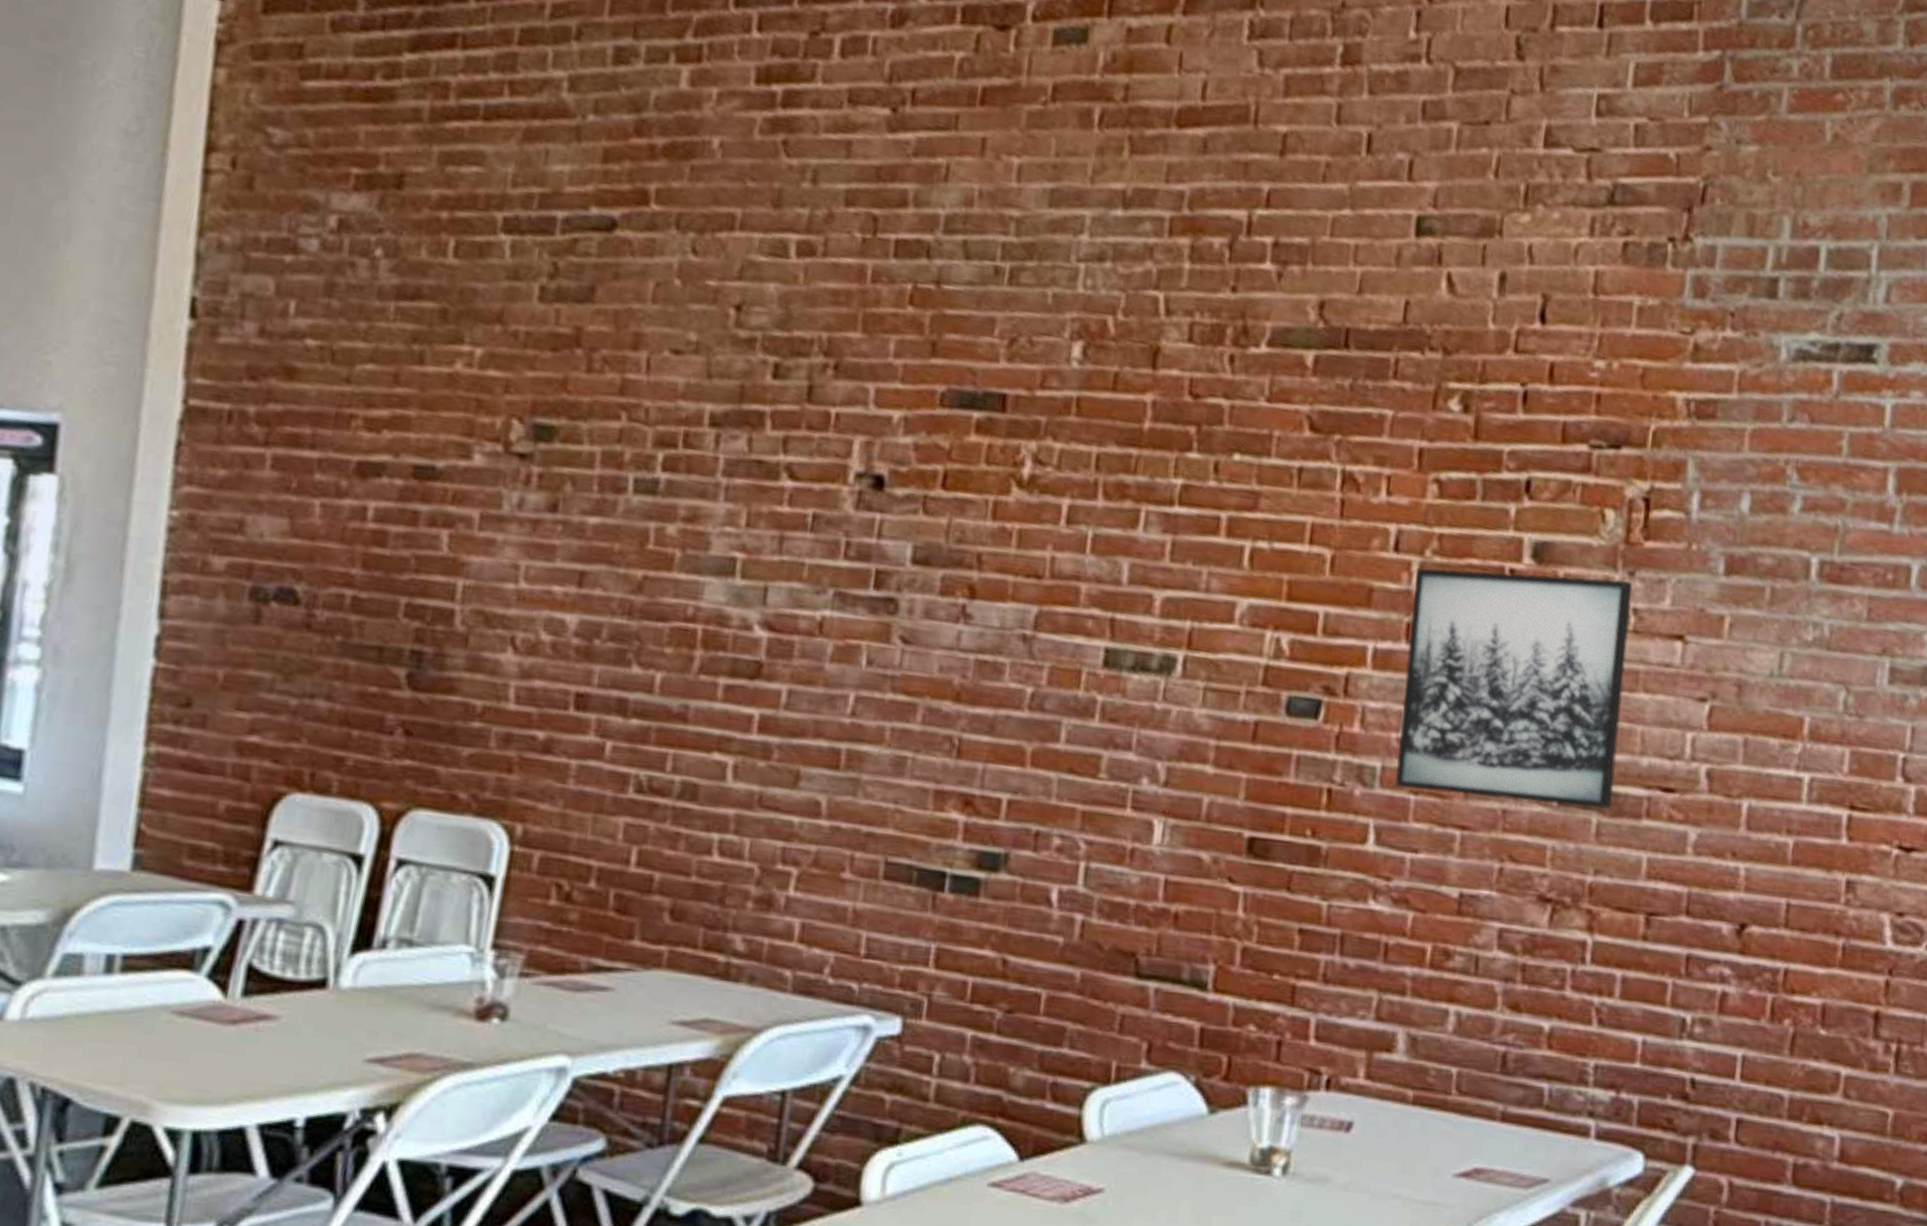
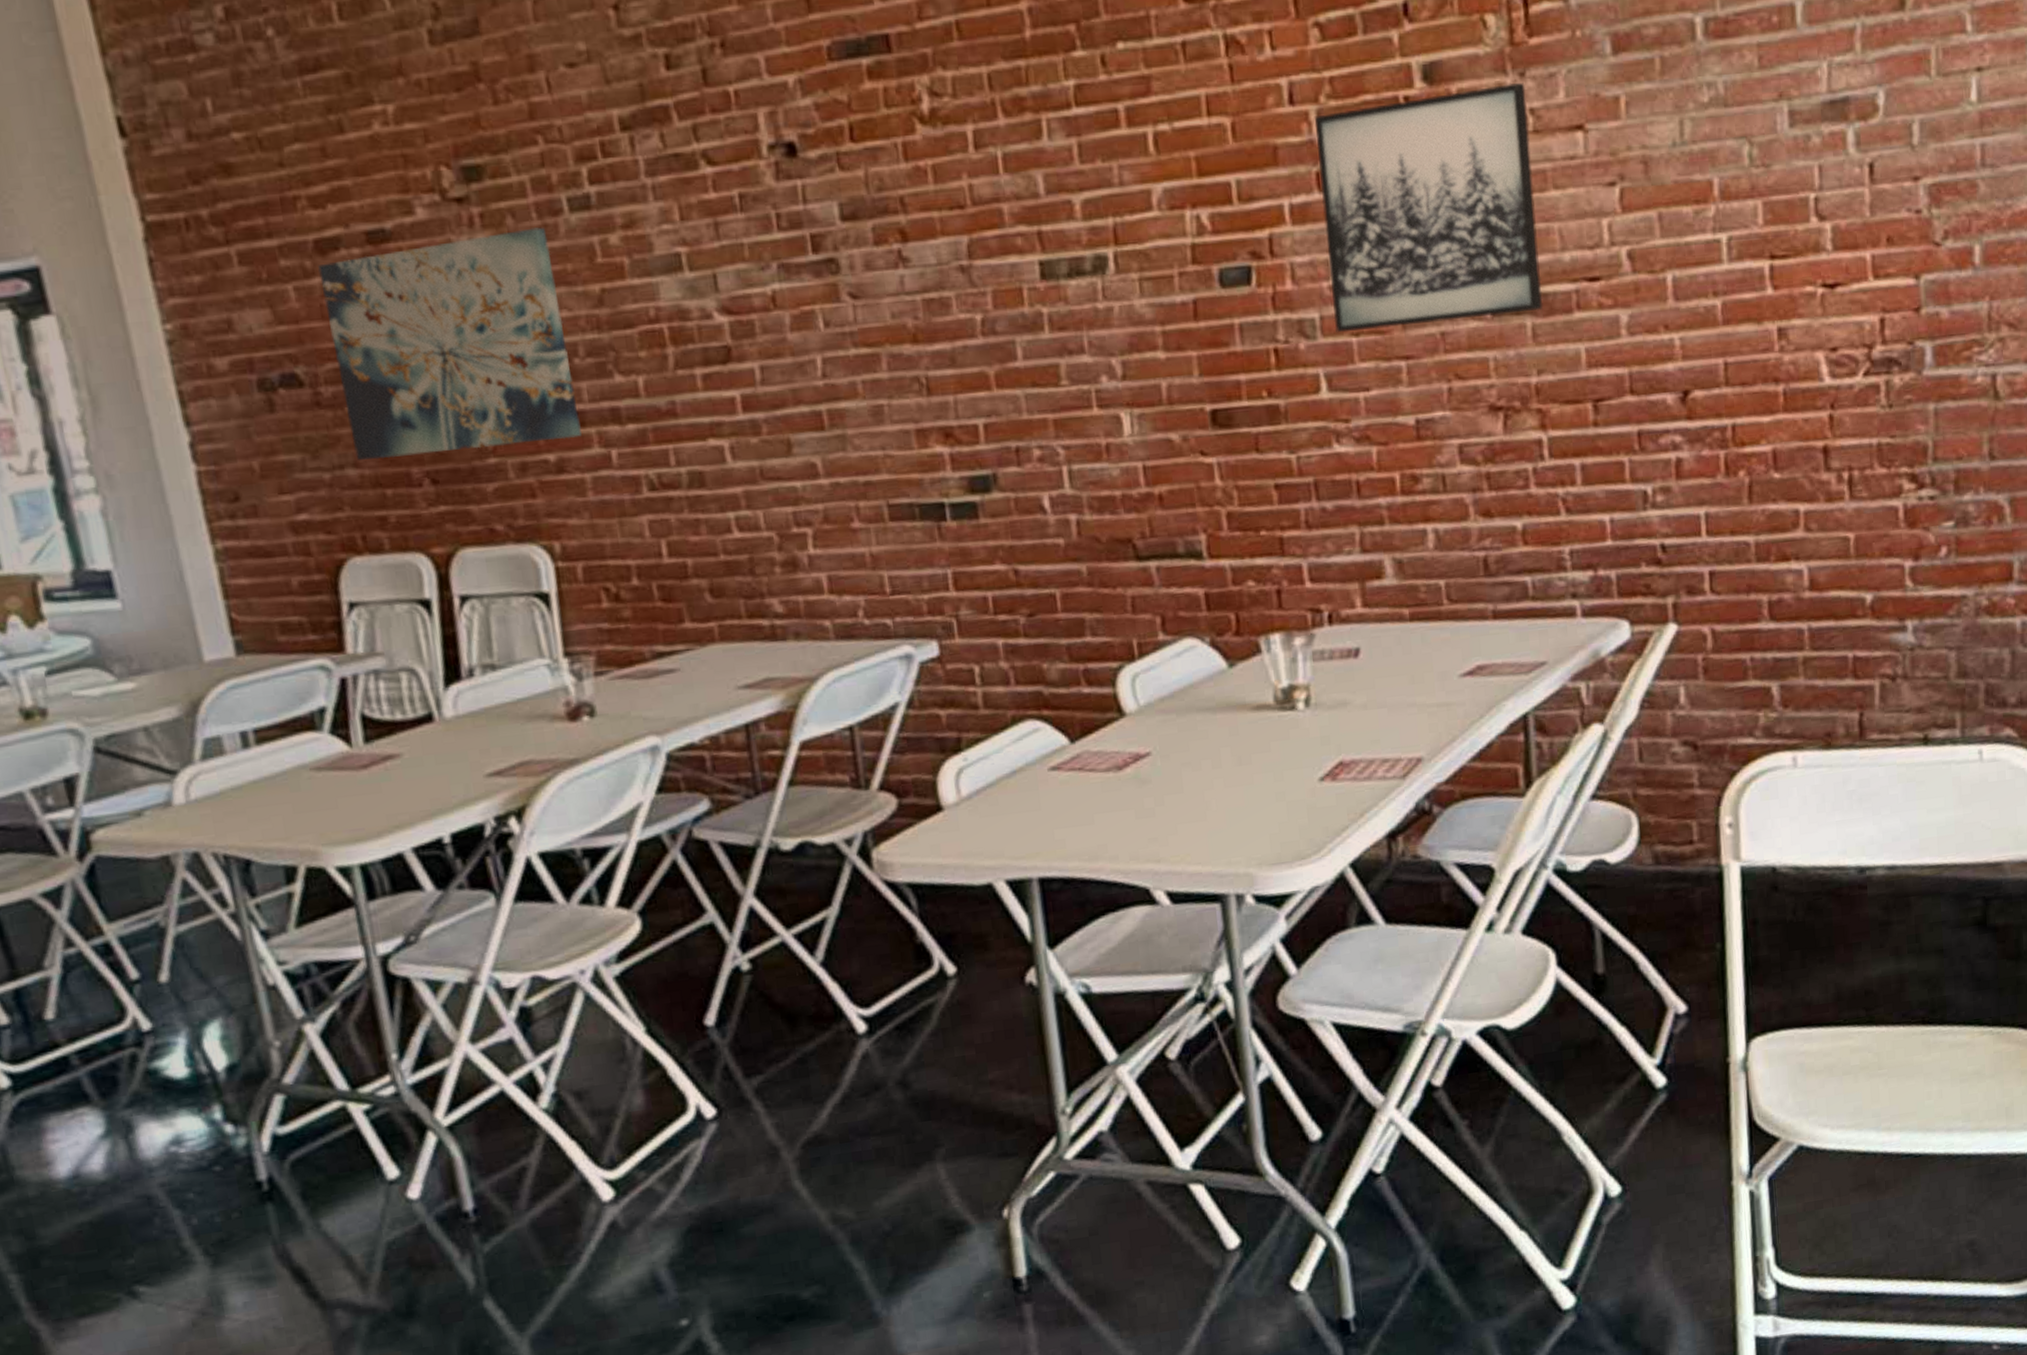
wall art: none [331,487,603,720] -> present [318,227,582,460]

